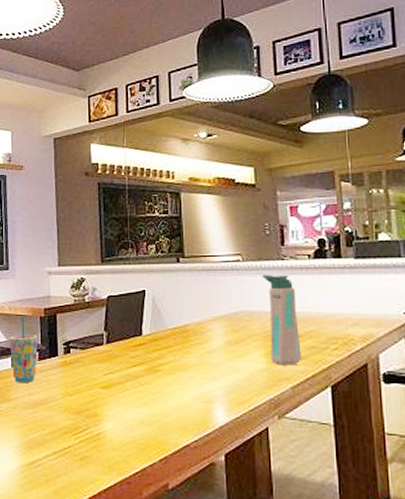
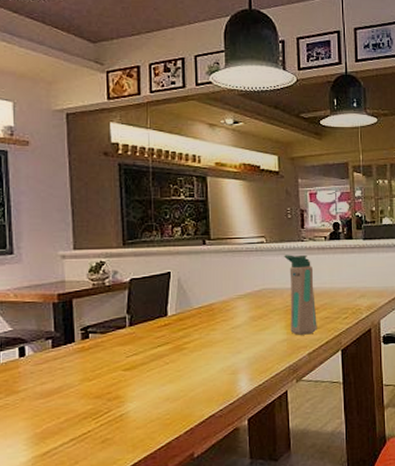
cup: present [10,315,37,384] -> none [17,301,50,374]

